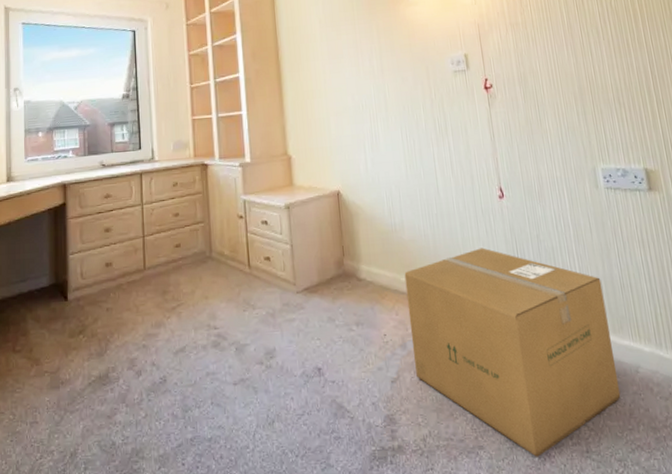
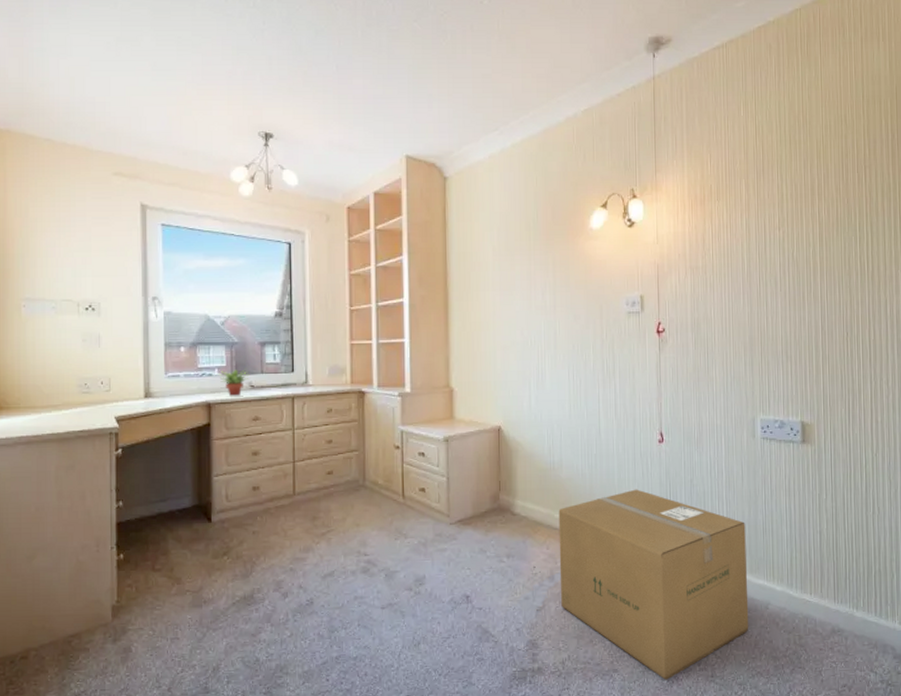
succulent plant: none [71,150,101,177] -> present [216,369,250,397]

